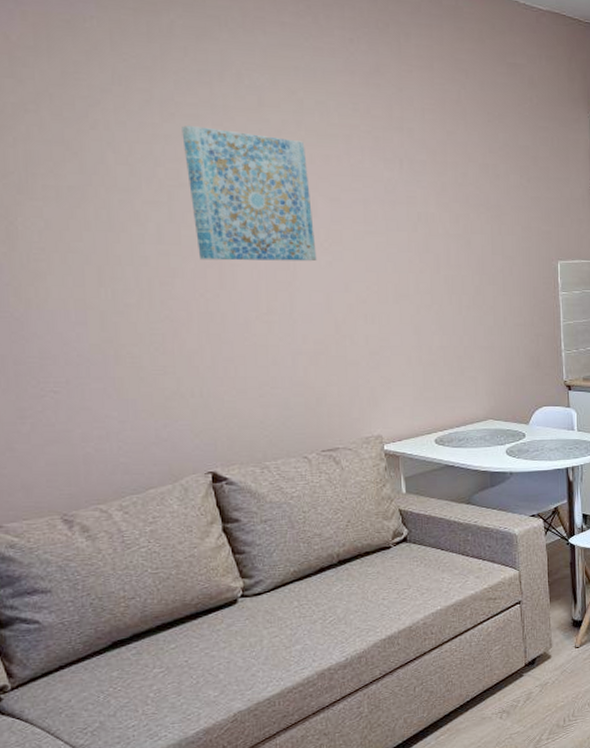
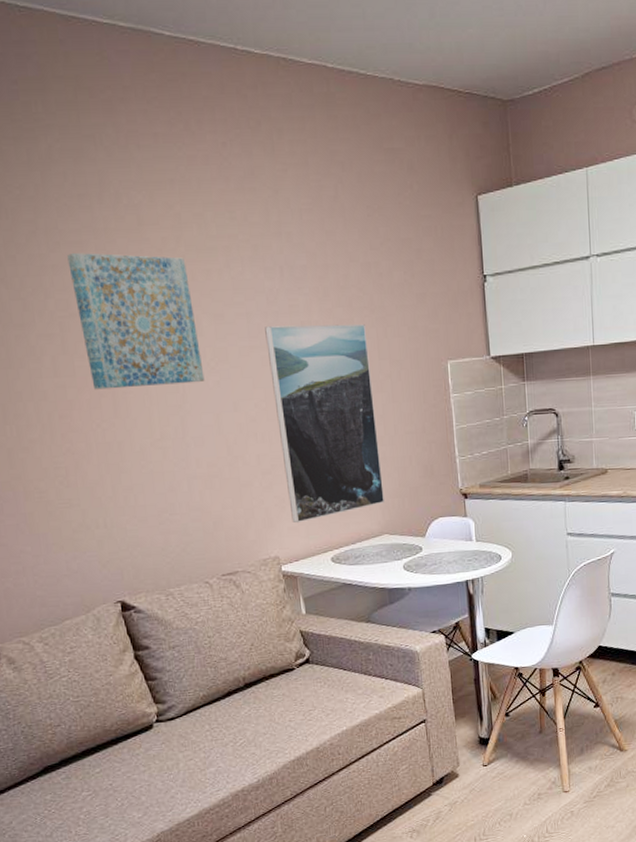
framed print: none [381,214,492,404] -> present [265,323,386,524]

